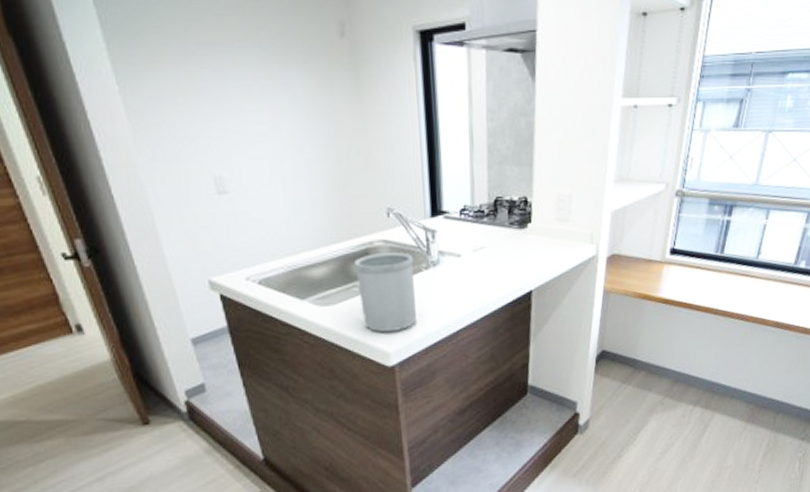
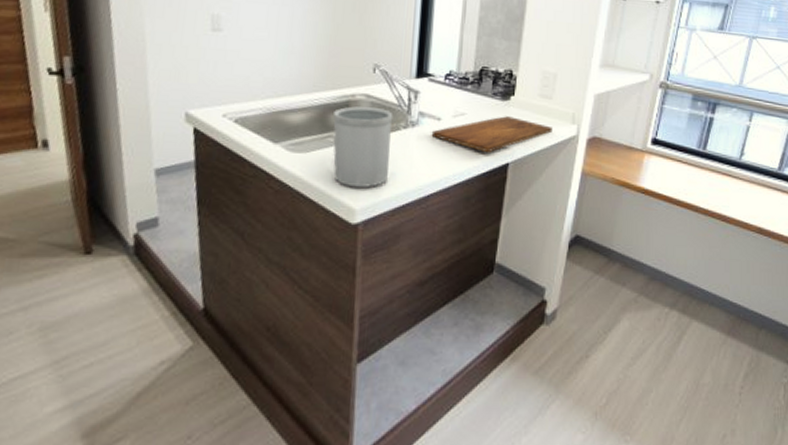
cutting board: none [453,244,572,283] -> present [431,116,553,153]

